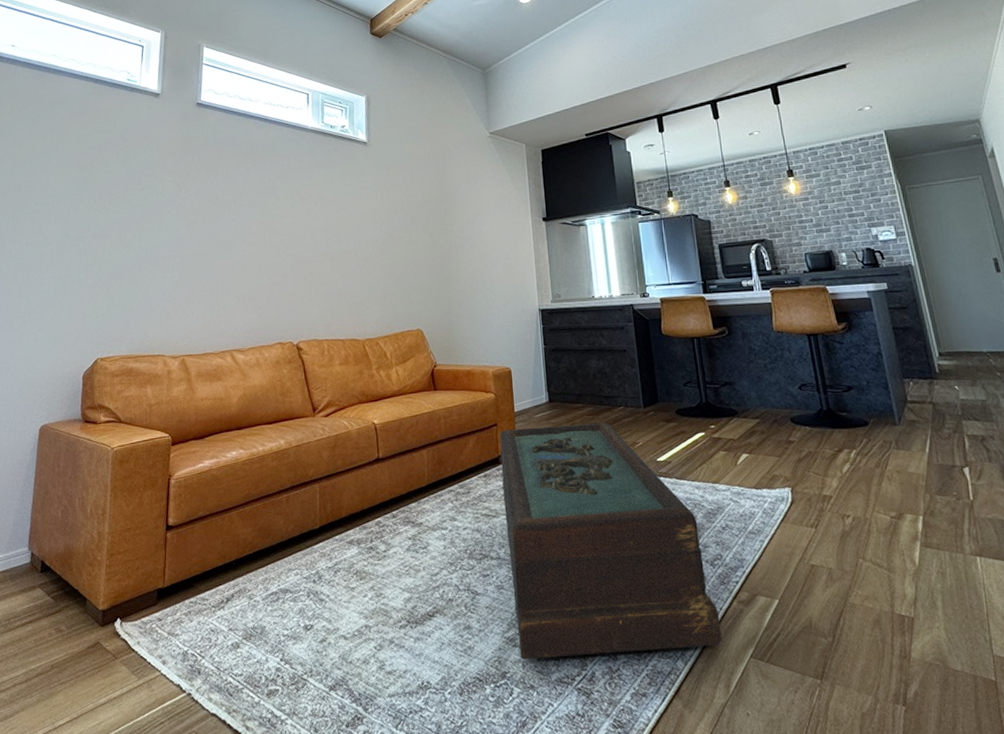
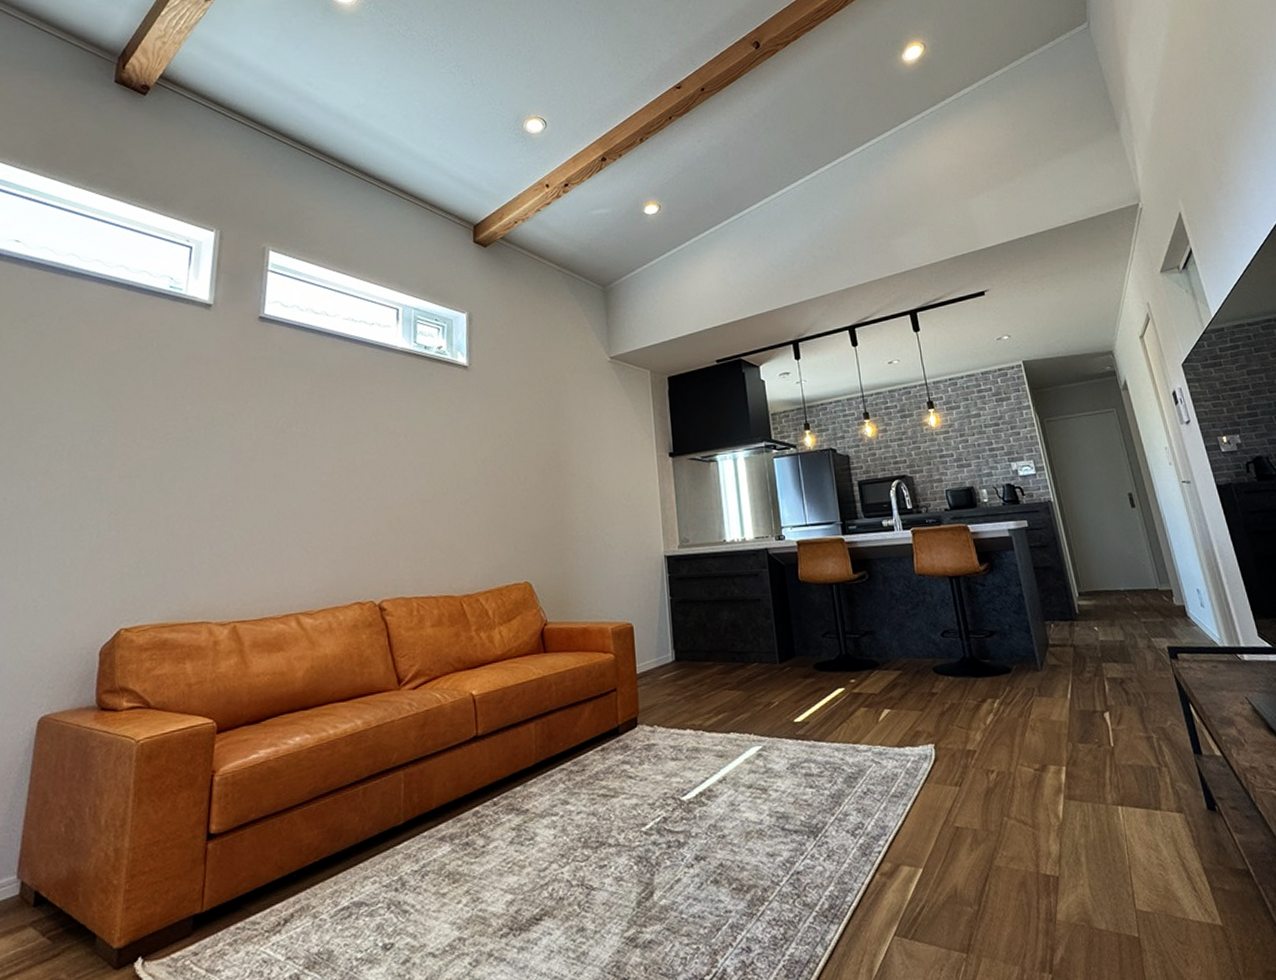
coffee table: present [500,422,722,660] -> none [620,681,864,962]

